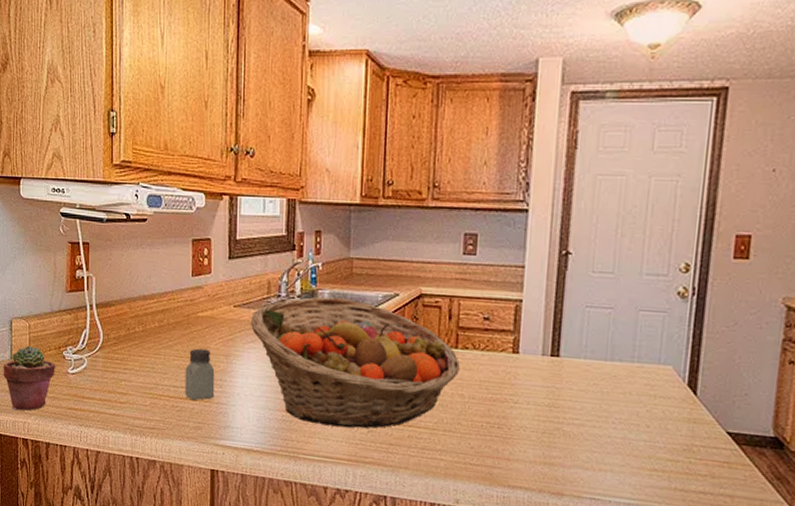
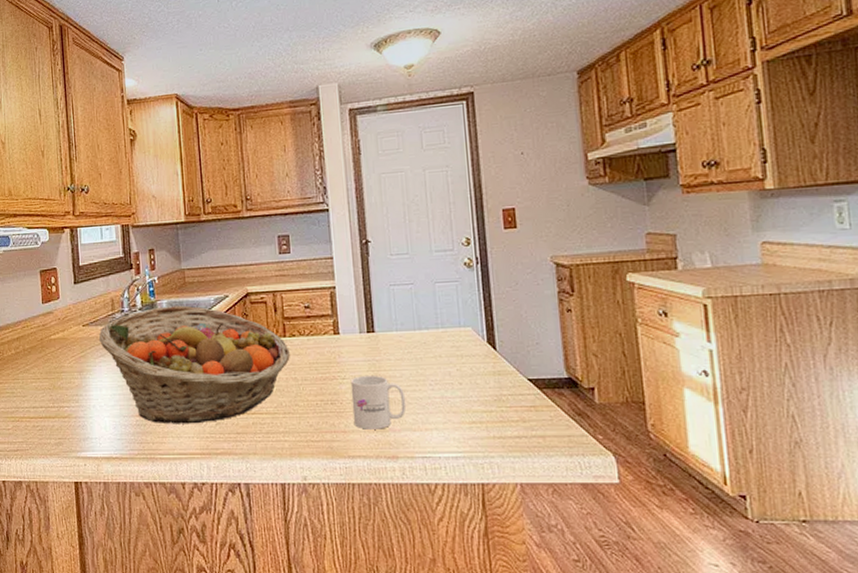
saltshaker: present [185,348,215,401] -> none [43,368,72,419]
mug: none [519,402,583,463] -> present [350,375,407,429]

